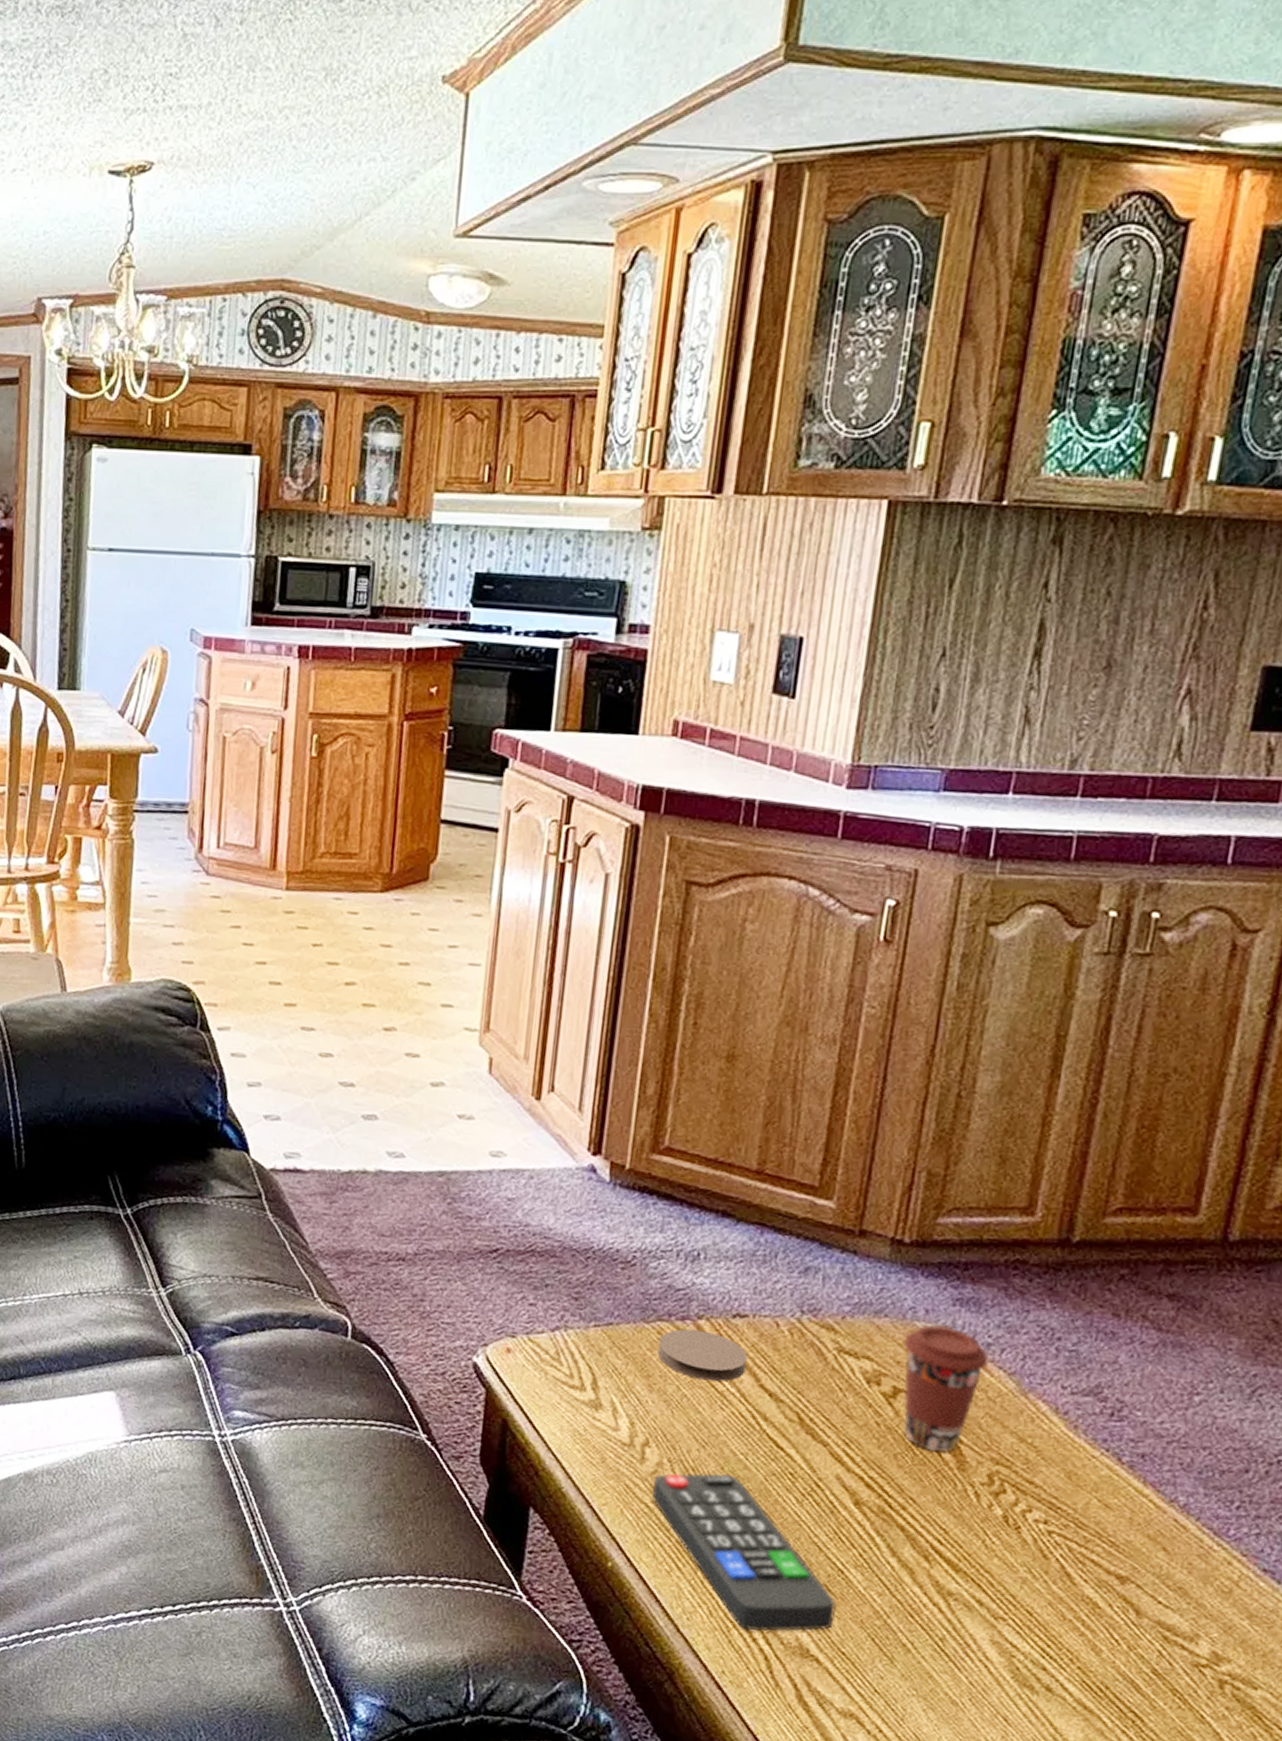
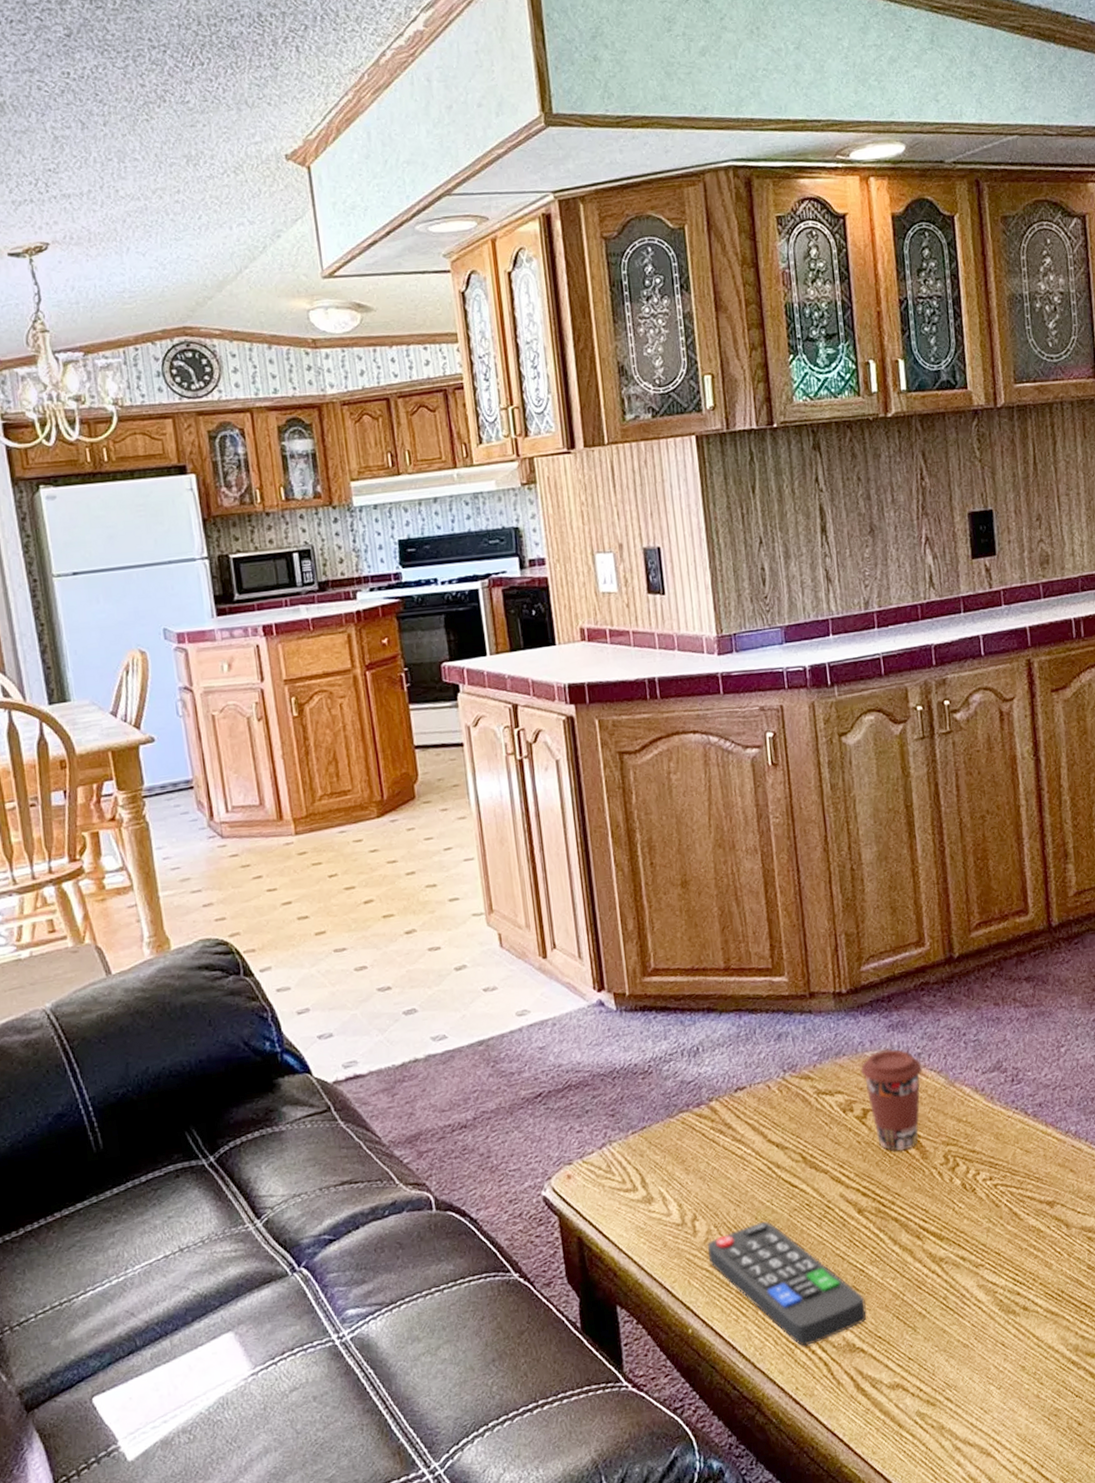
coaster: present [657,1329,748,1382] -> none [684,1109,755,1152]

